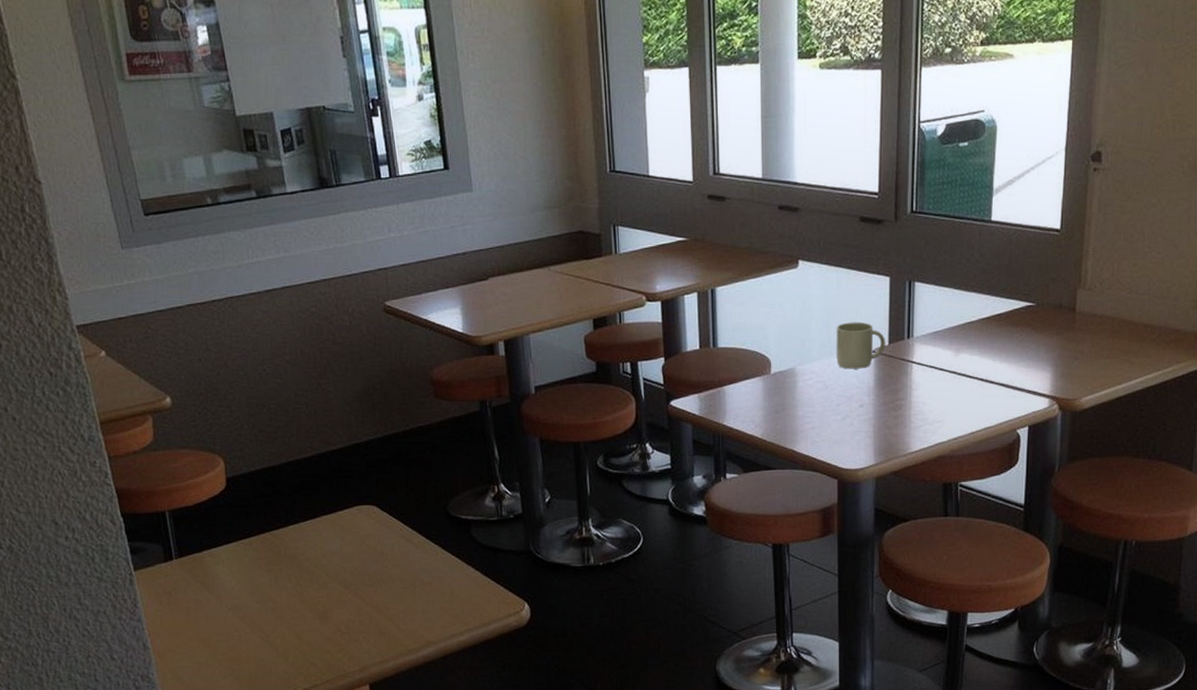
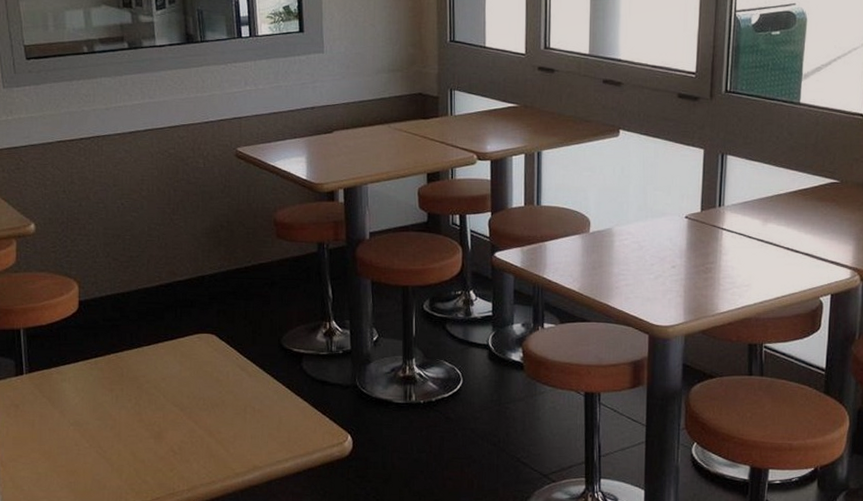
mug: present [836,322,886,369] -> none [651,189,698,233]

